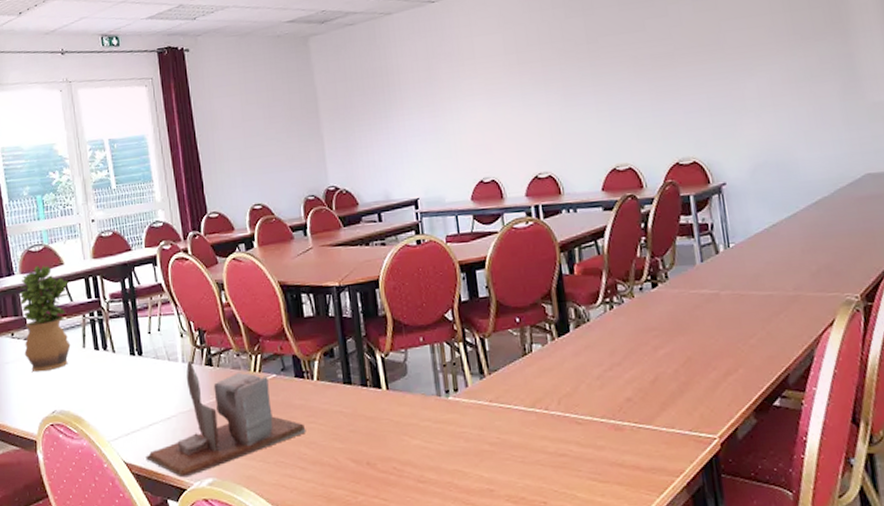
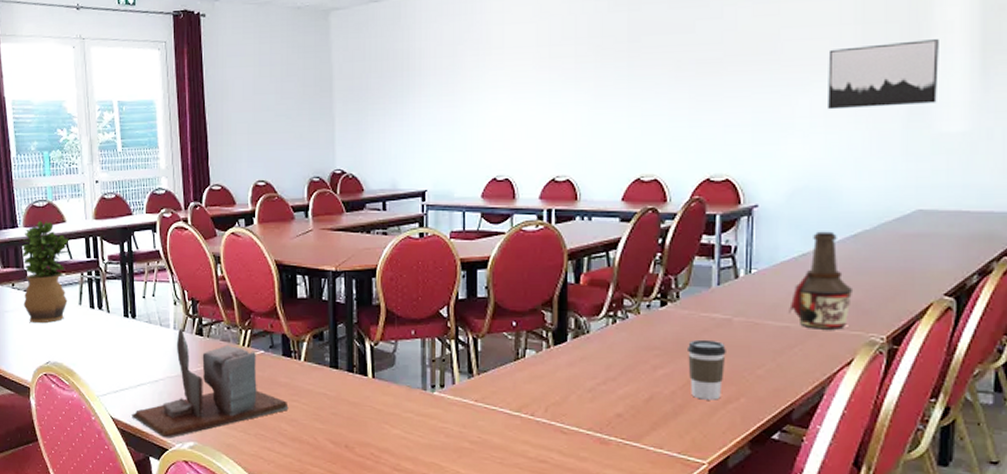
coffee cup: none [682,315,721,375] -> present [688,339,726,400]
wall art: none [765,20,866,90] -> present [828,39,939,110]
bottle: none [769,201,824,295] -> present [789,231,854,330]

